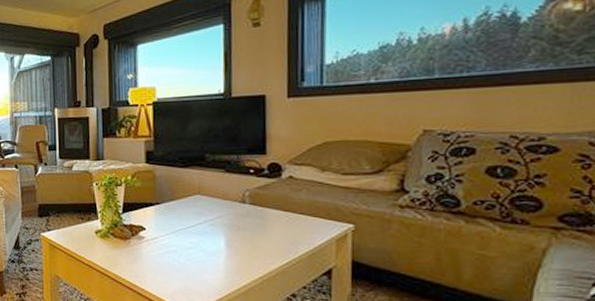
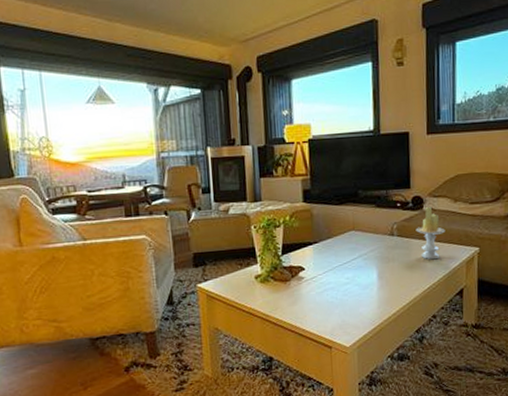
candle: none [272,175,310,233] -> present [415,207,446,260]

